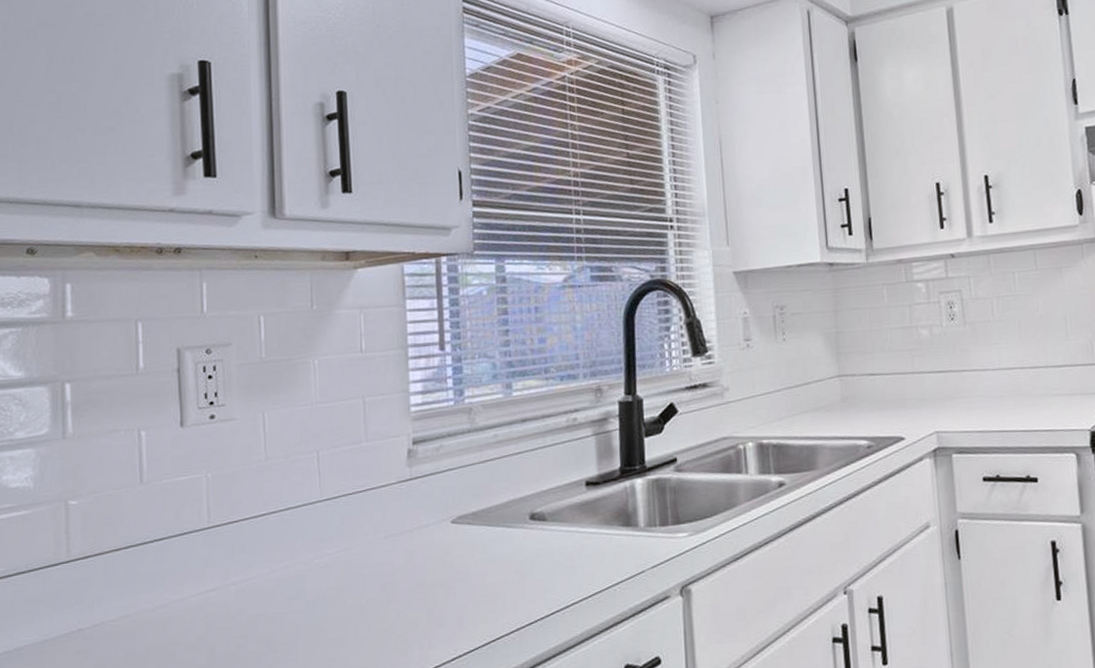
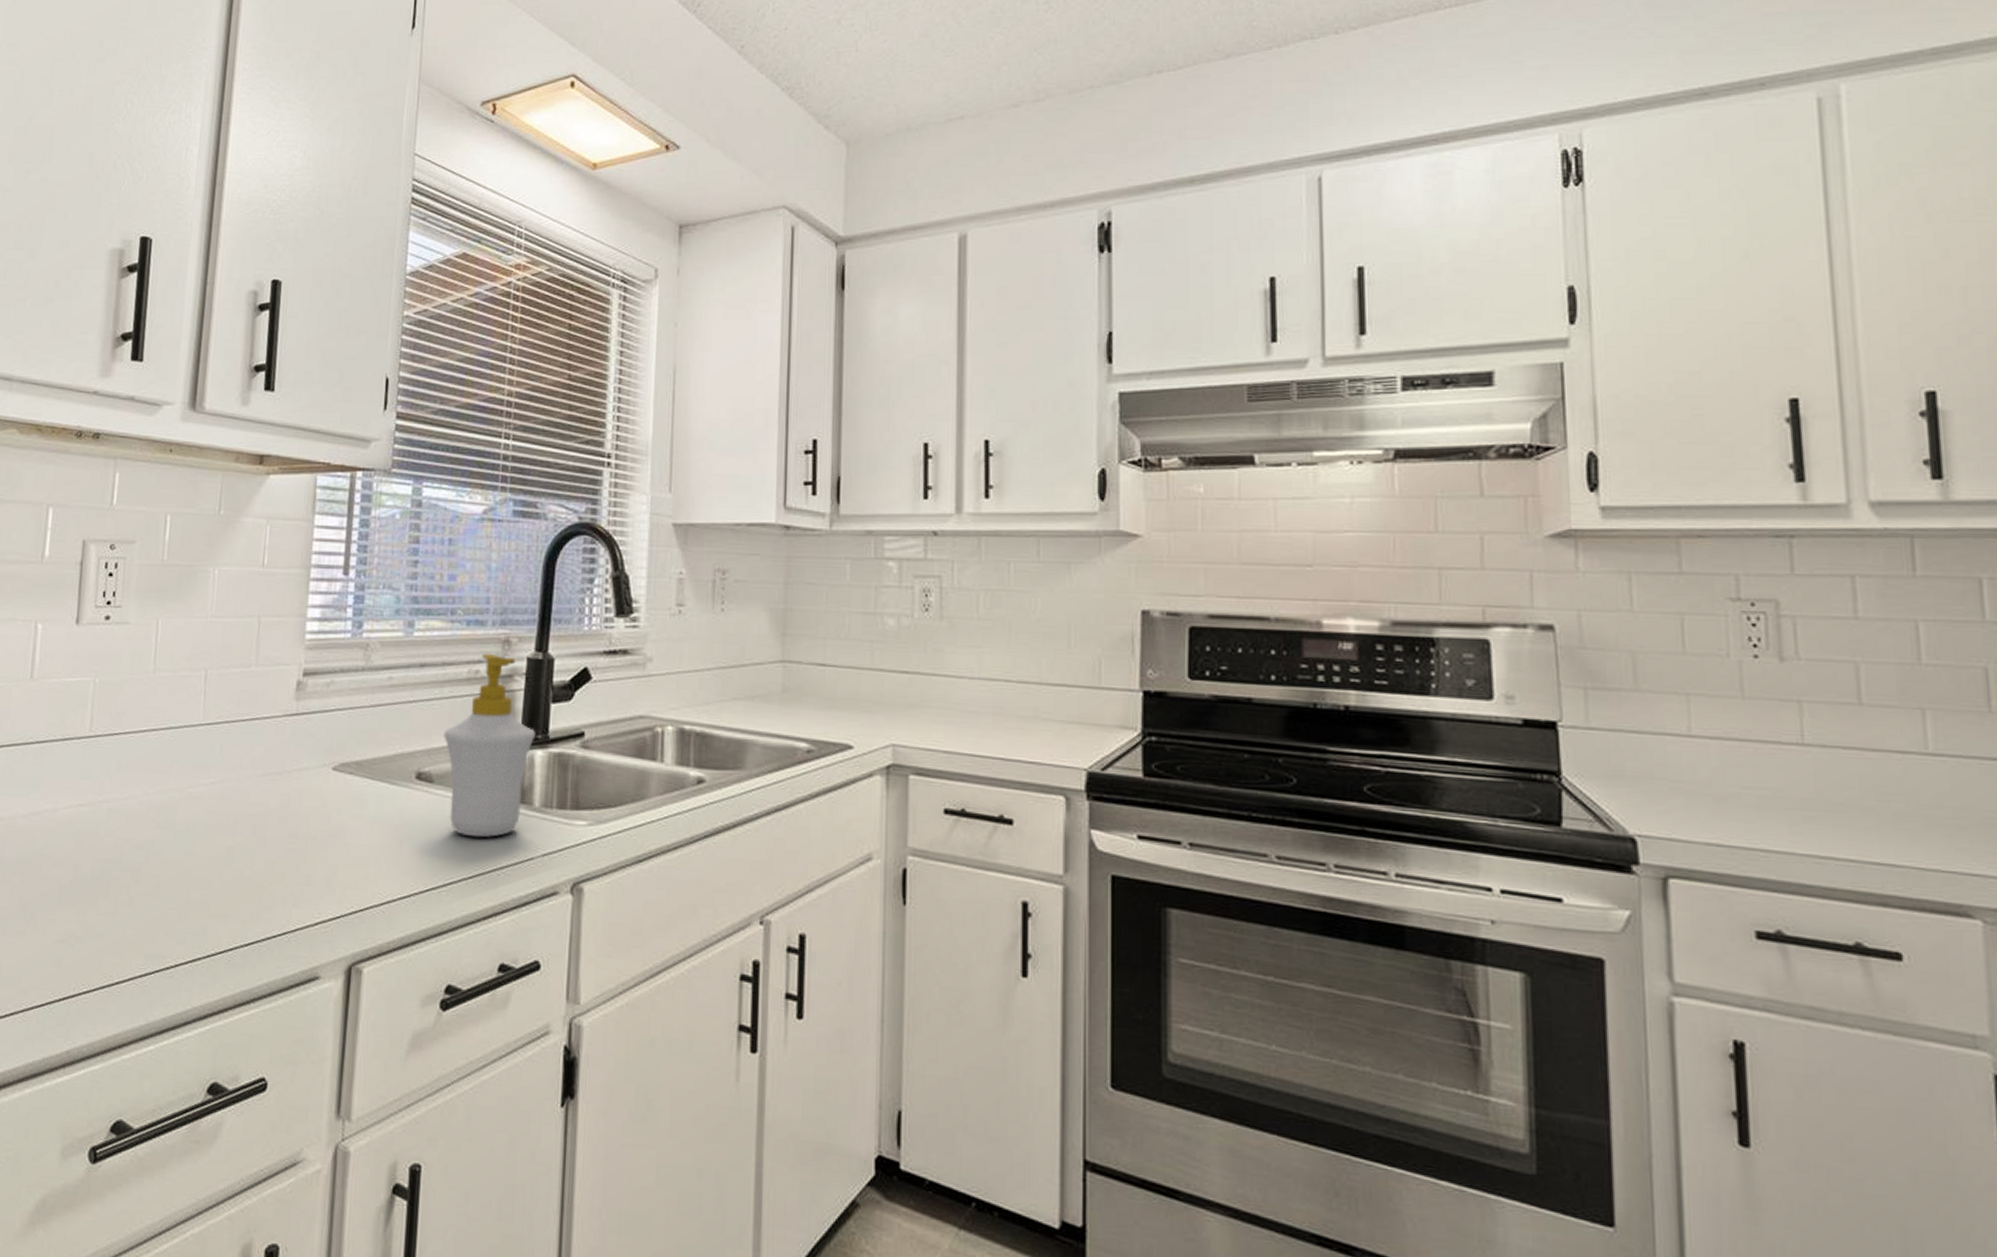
soap bottle: none [551,402,634,562] -> present [444,653,536,838]

